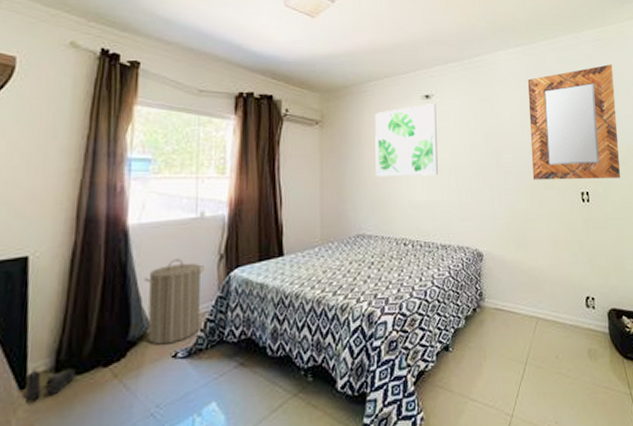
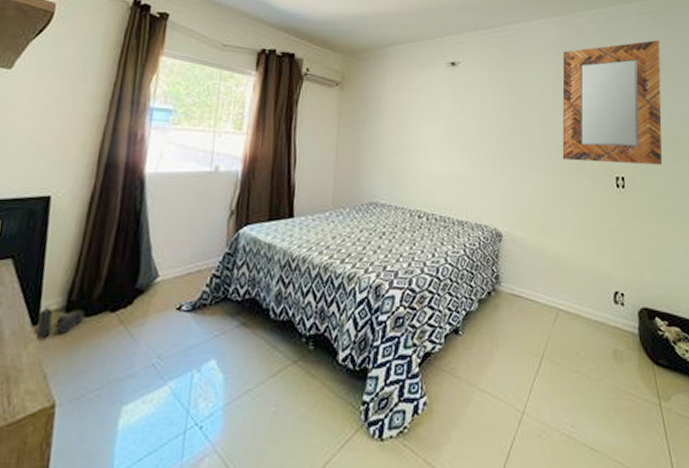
laundry hamper: present [145,258,204,345] -> none [154,210,214,296]
wall art: present [375,104,438,177] -> none [393,71,462,147]

